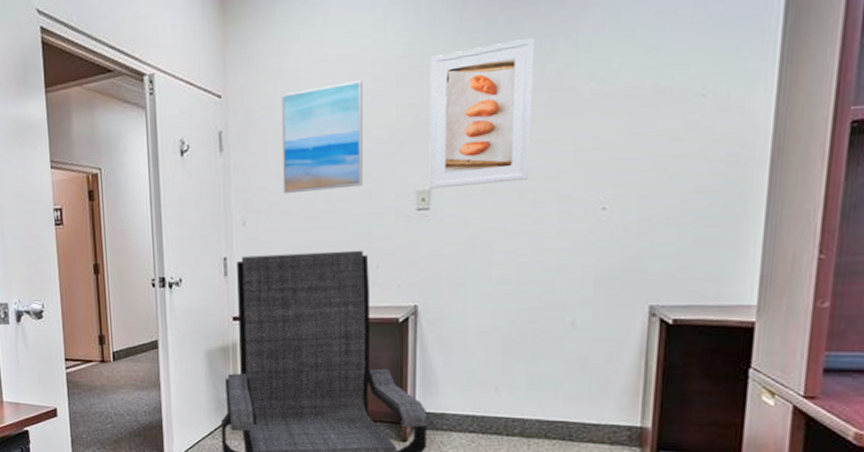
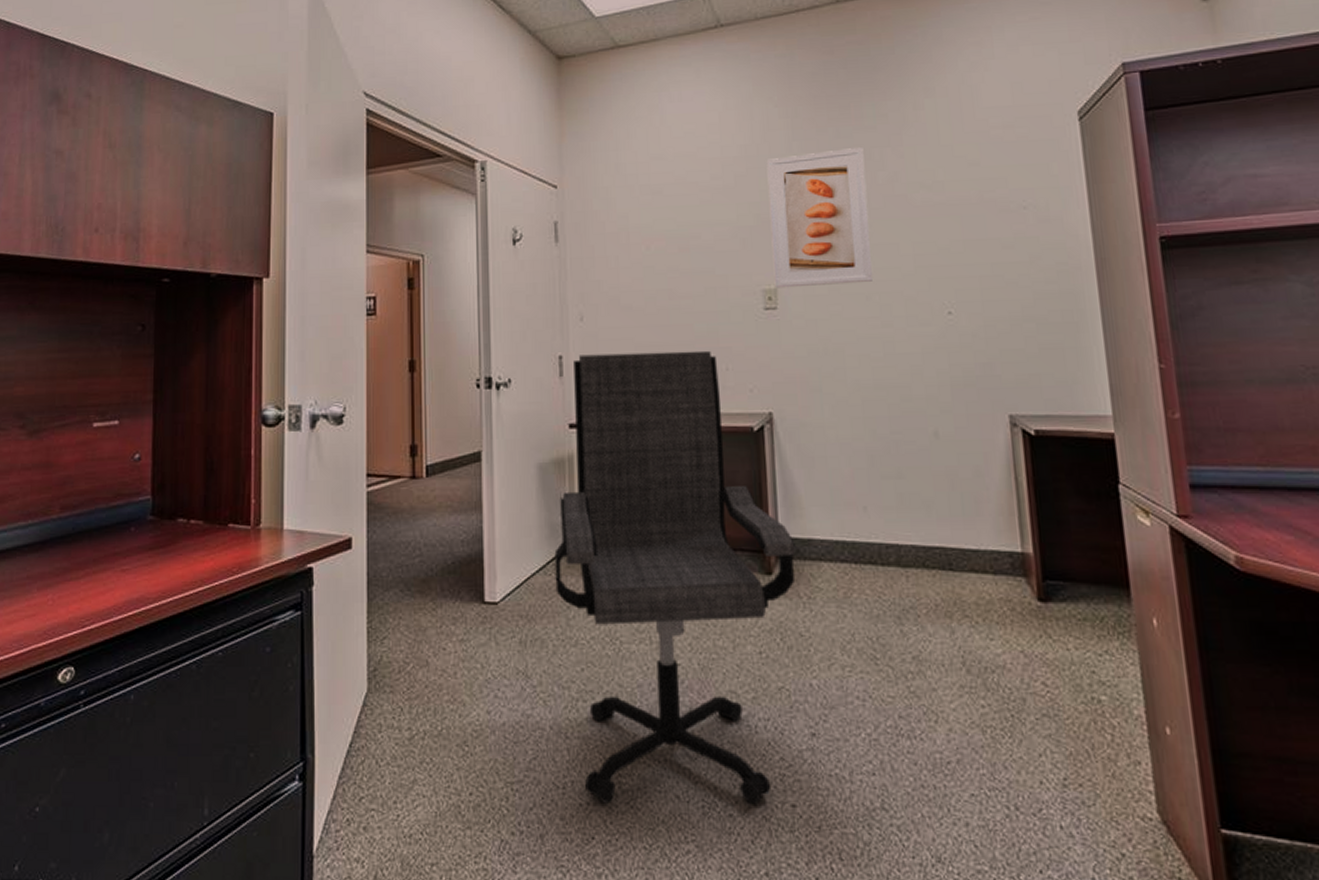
wall art: present [282,79,363,194] -> none [620,177,707,289]

